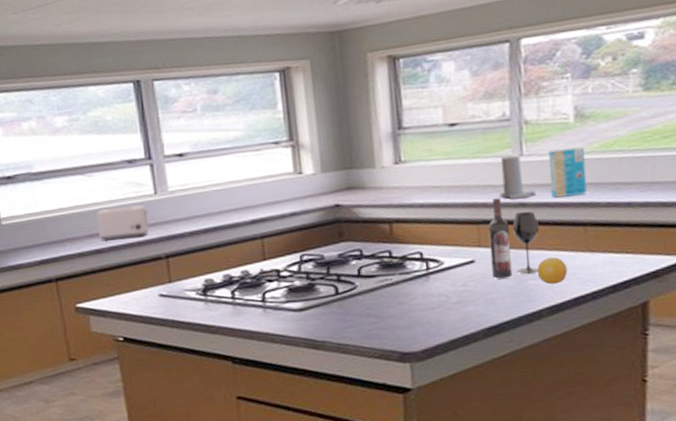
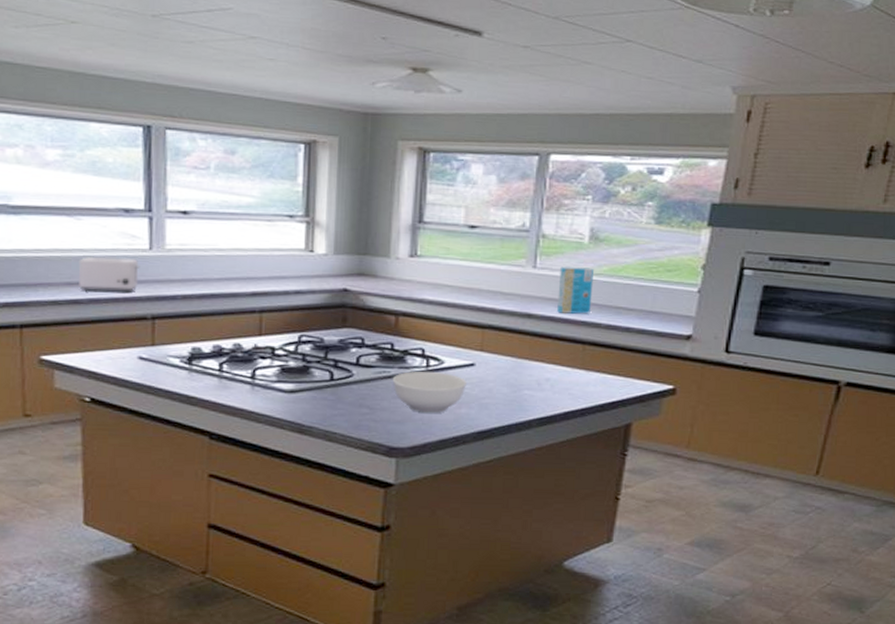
bowl: none [394,273,469,315] -> present [392,371,467,413]
wine bottle: present [488,197,513,279] -> none [490,304,513,385]
paper towel: present [500,155,536,199] -> none [509,266,543,310]
wineglass: present [512,211,539,275] -> none [513,322,541,385]
fruit: present [537,257,568,285] -> none [534,370,562,397]

